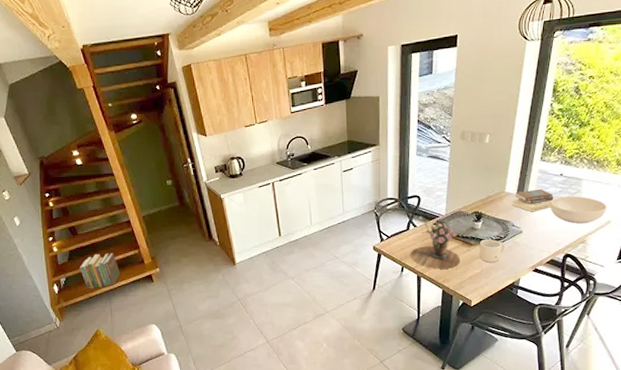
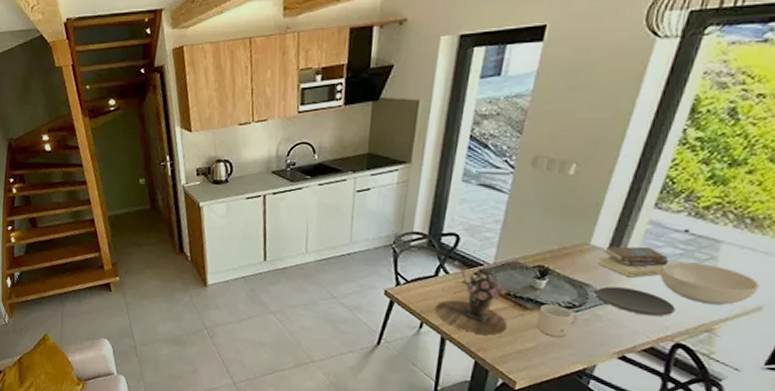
books: present [79,253,120,289] -> none [35,250,77,289]
plate: none [513,220,562,238] -> present [596,286,676,317]

